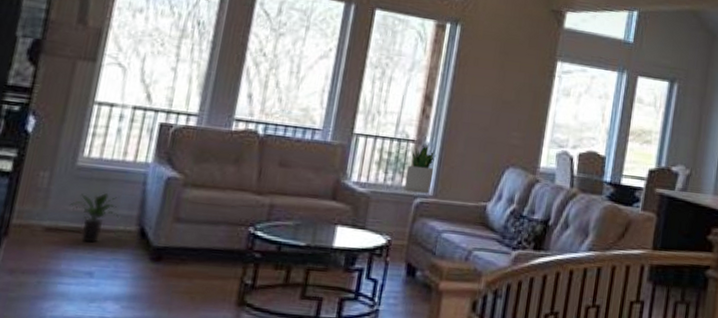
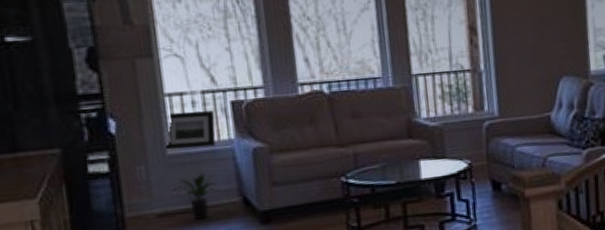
picture frame: none [77,123,140,167] -> present [165,110,216,150]
planter: present [404,143,436,194] -> none [468,69,496,118]

